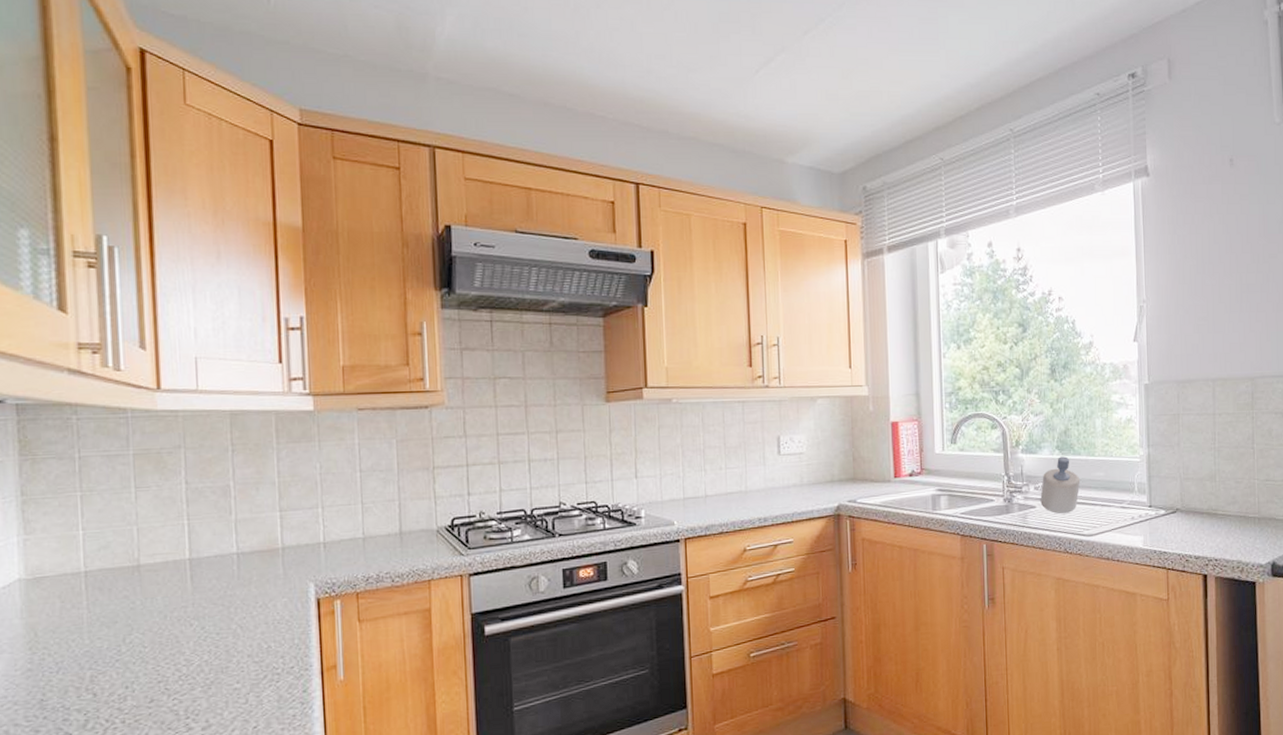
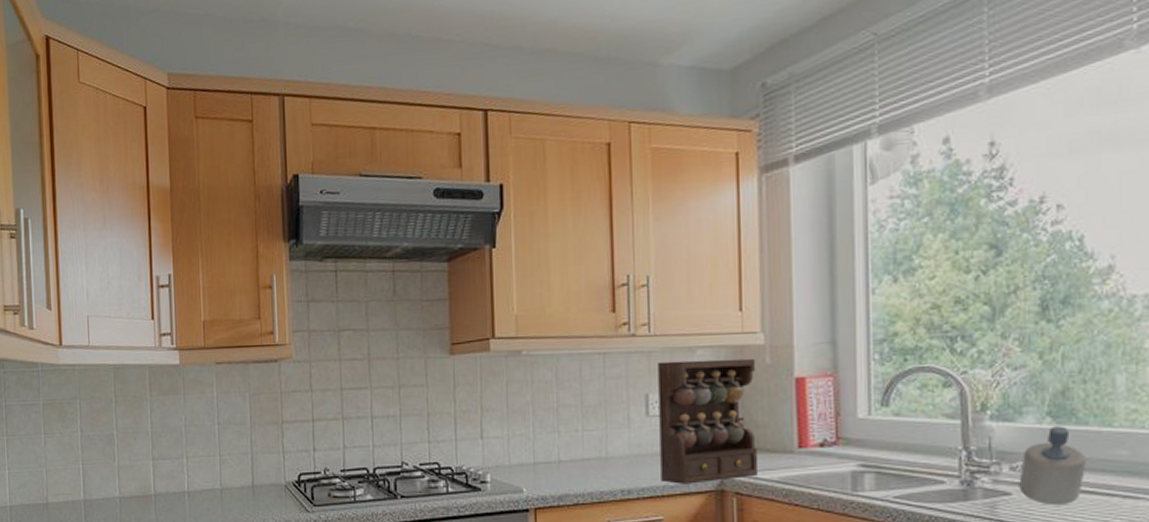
spice rack: none [787,406,865,512] -> present [658,358,757,486]

